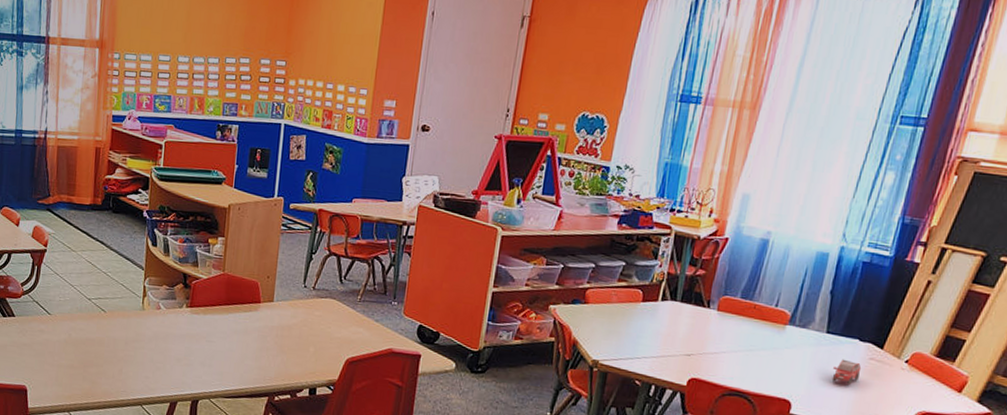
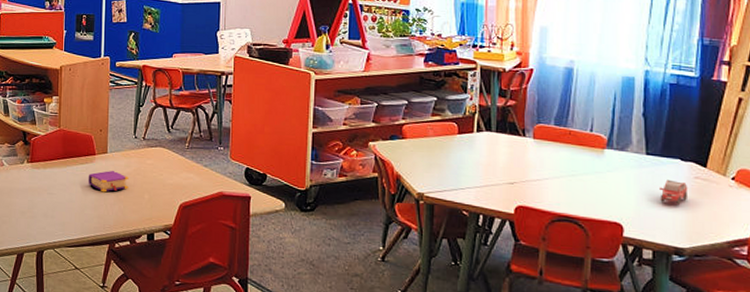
book: none [250,320,294,343] -> present [88,171,129,193]

